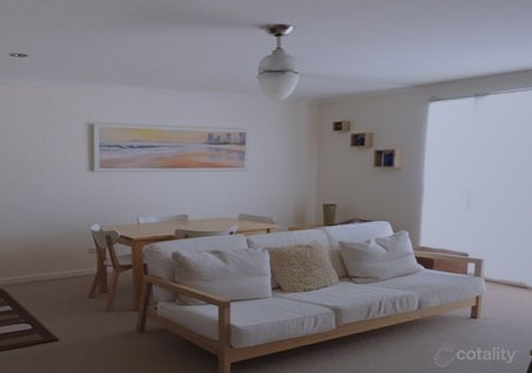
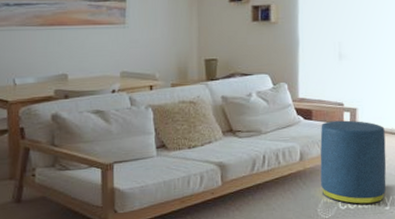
ottoman: none [439,271,513,356] -> present [320,120,386,204]

